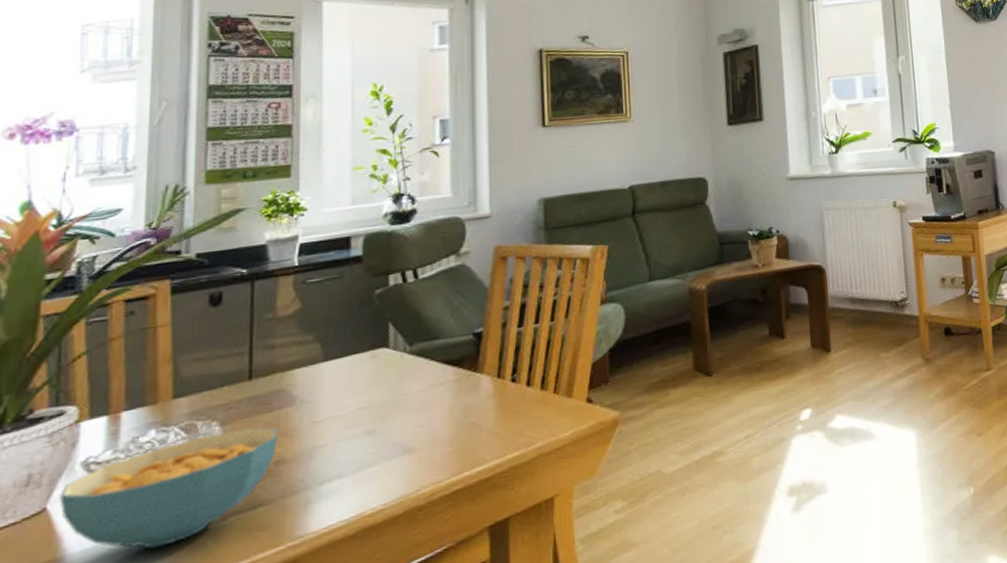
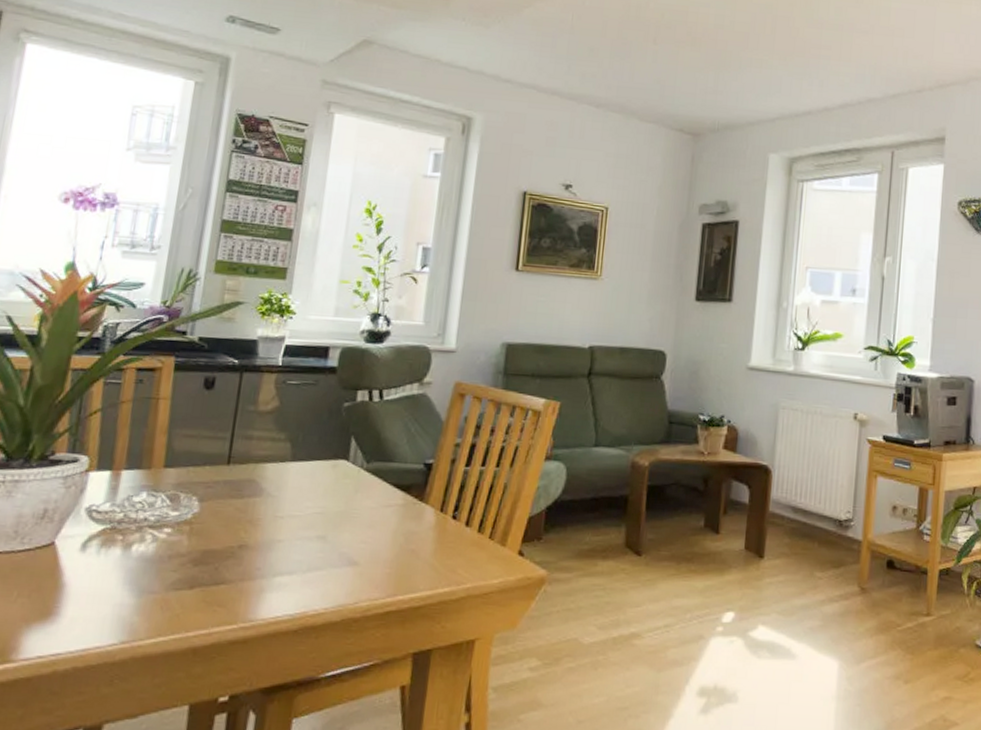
cereal bowl: present [59,427,277,549] -> none [65,507,245,600]

